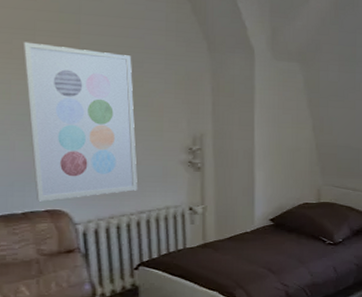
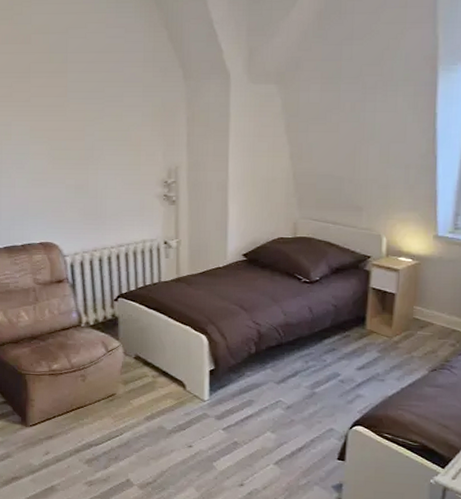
wall art: present [23,41,137,202] -> none [20,84,117,235]

